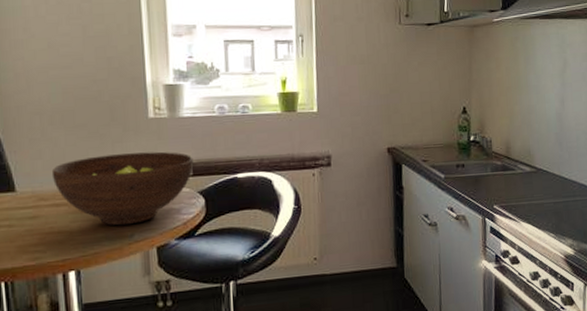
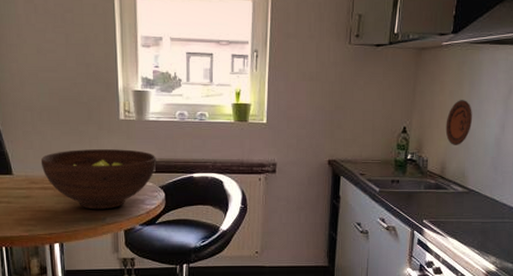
decorative plate: none [505,76,532,123] -> present [445,100,472,145]

